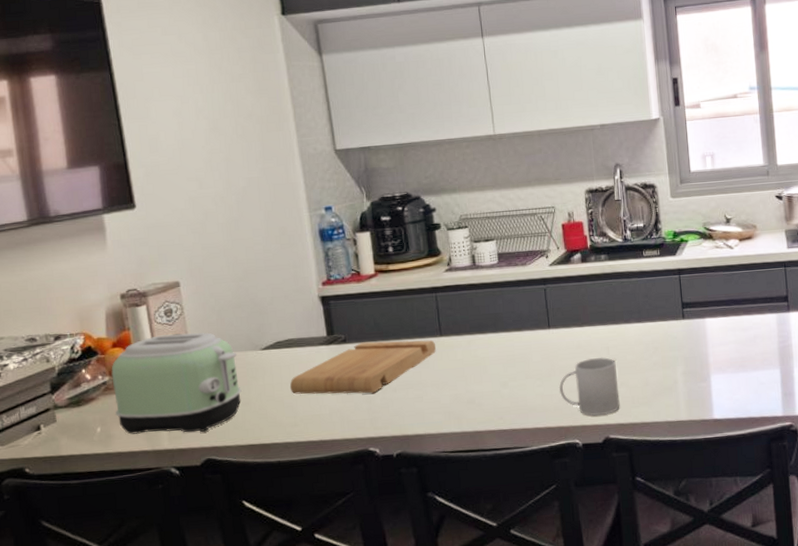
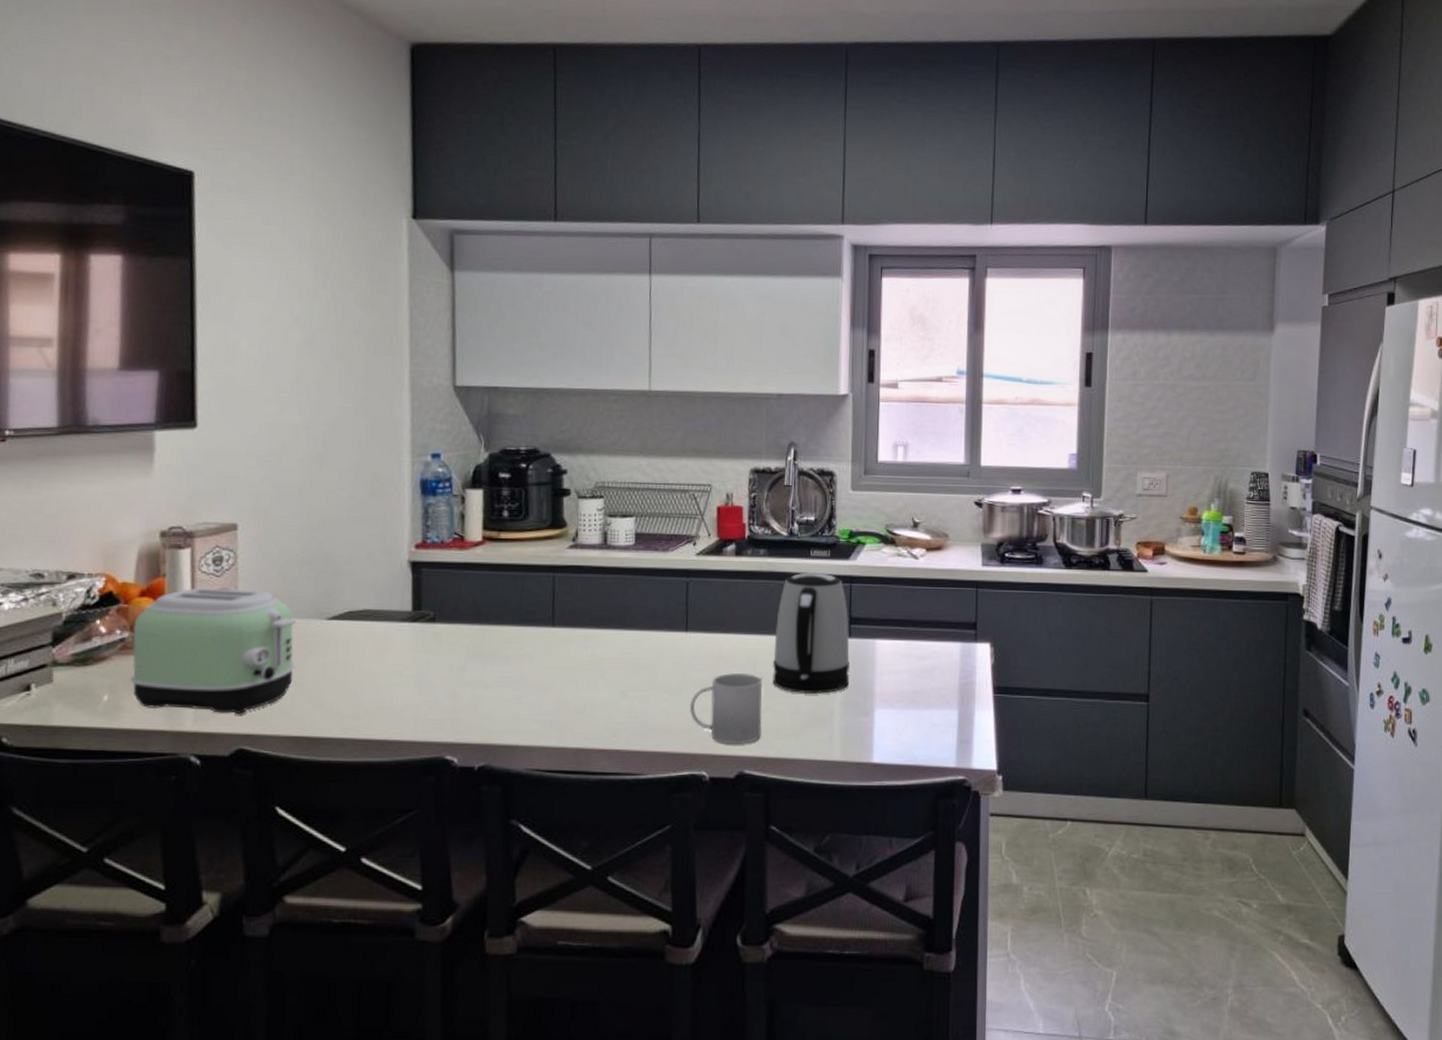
cutting board: present [290,339,436,394] -> none [357,623,546,688]
kettle: none [621,269,687,369] -> present [772,572,850,694]

